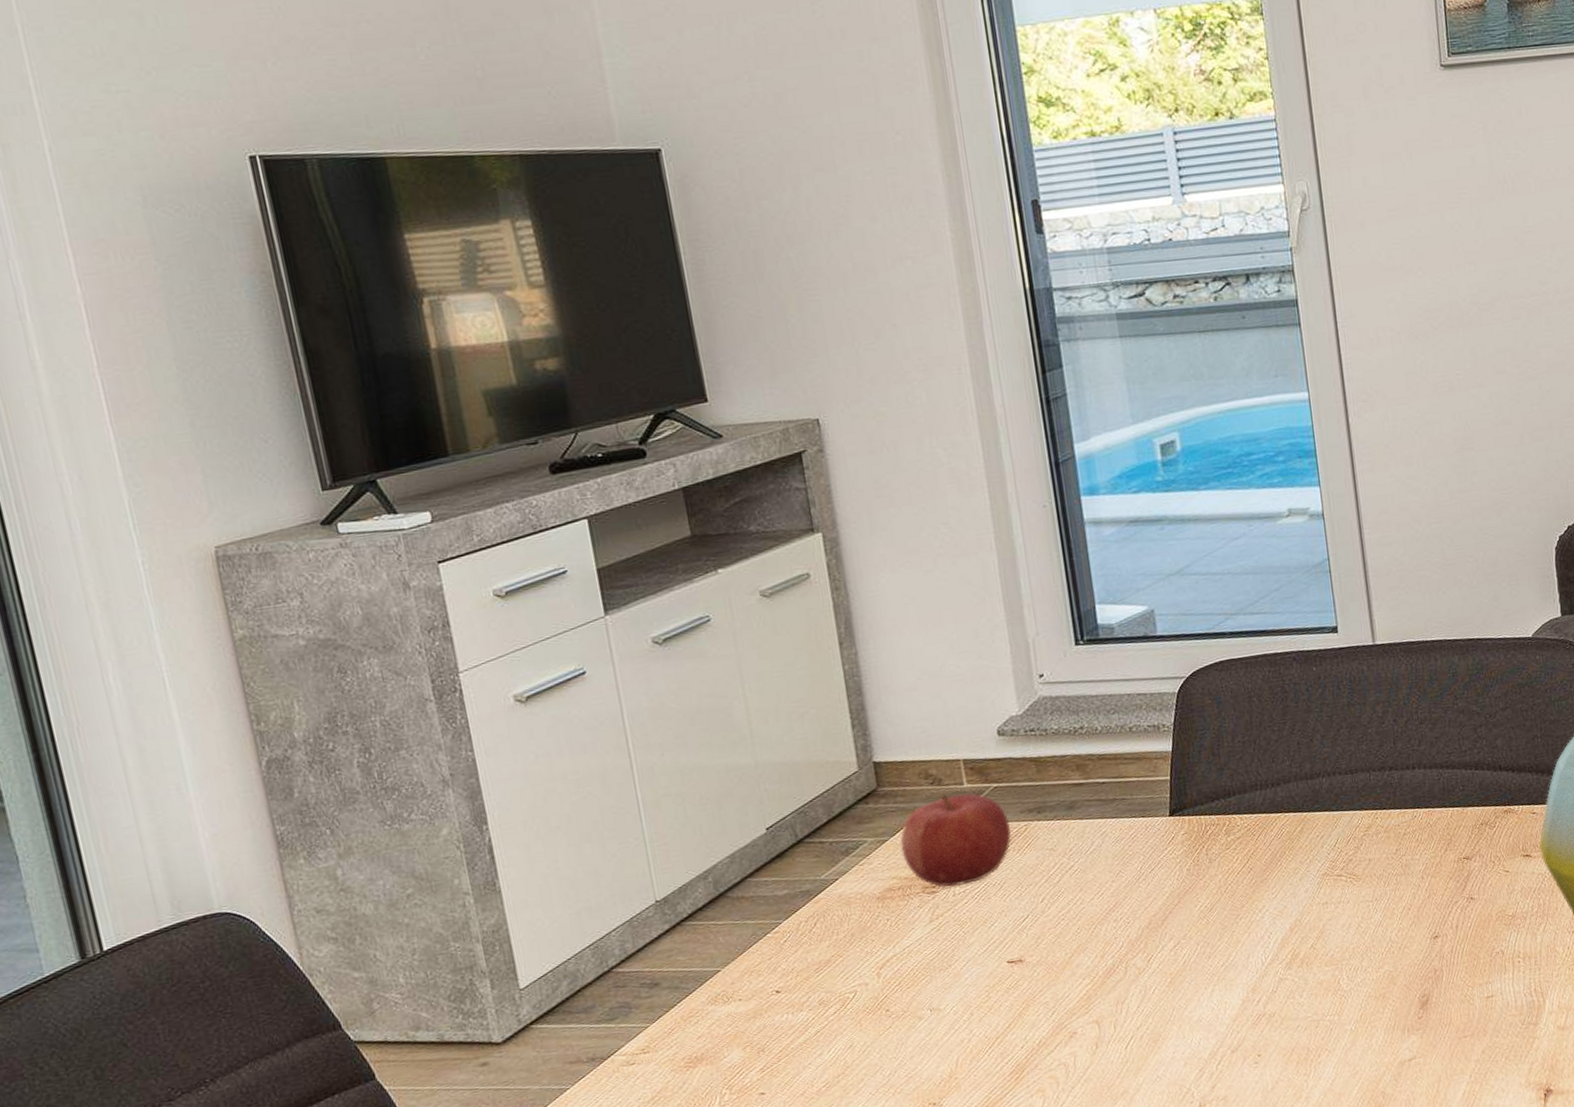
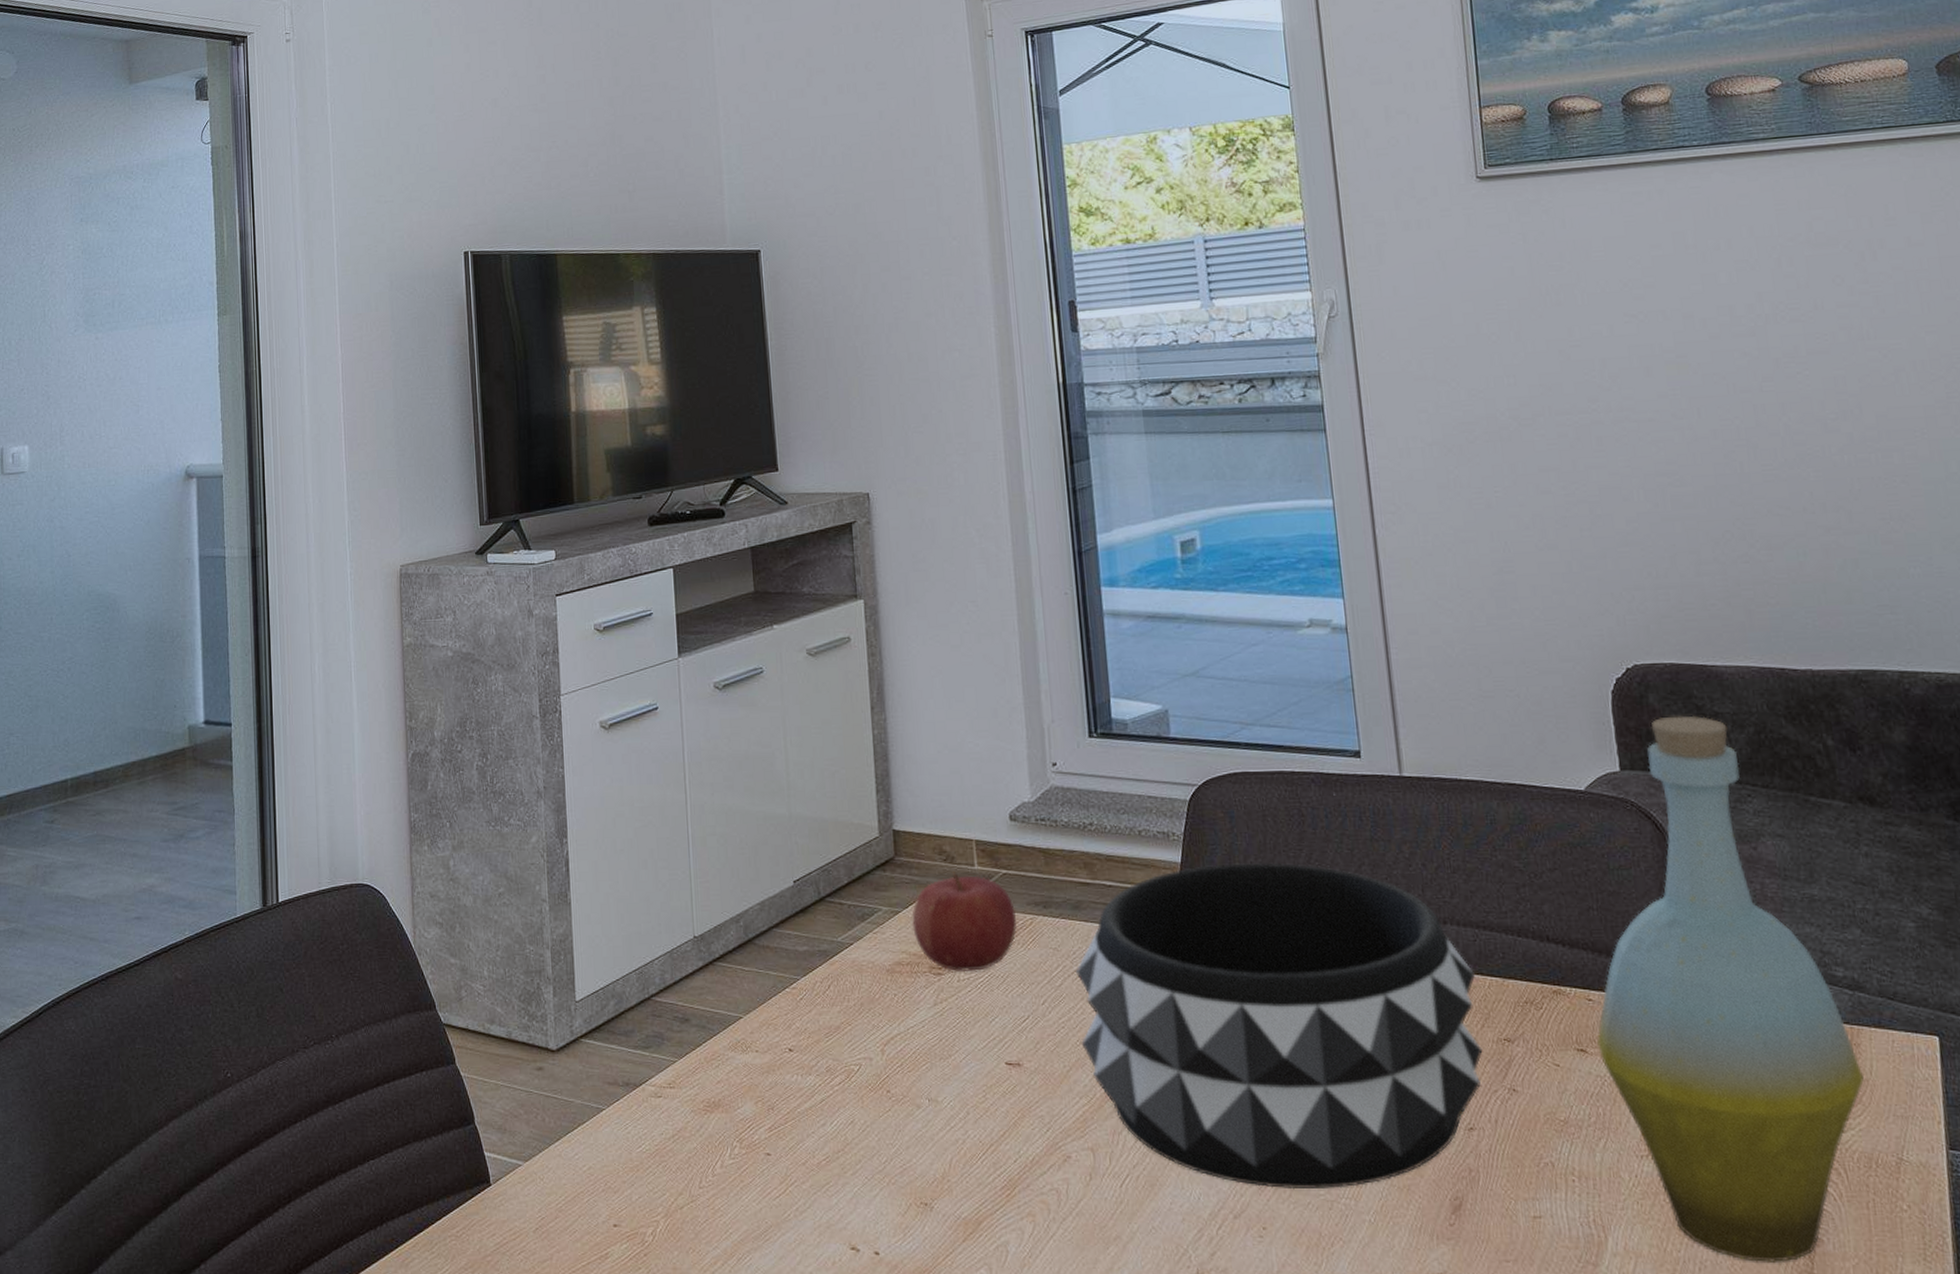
decorative bowl: none [1073,735,1446,1023] -> present [1075,862,1483,1190]

